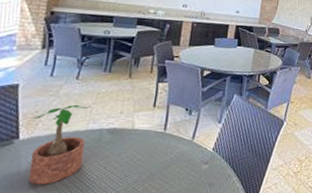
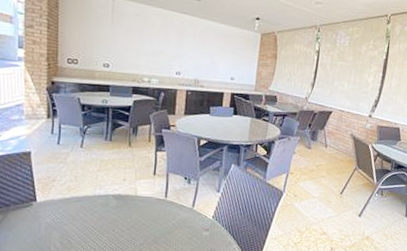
potted plant: present [29,105,92,185] -> none [47,172,97,243]

